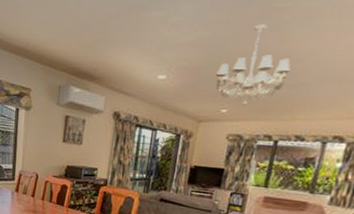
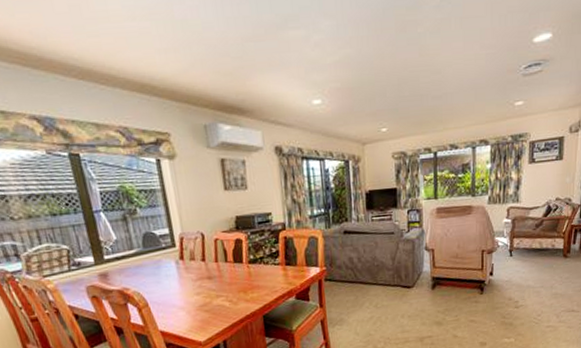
chandelier: present [215,24,291,106] -> none [368,38,434,123]

